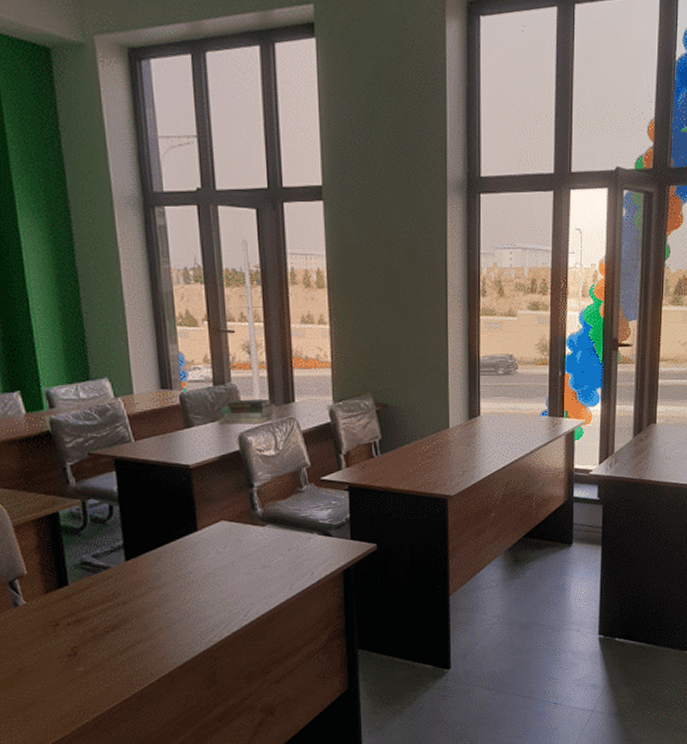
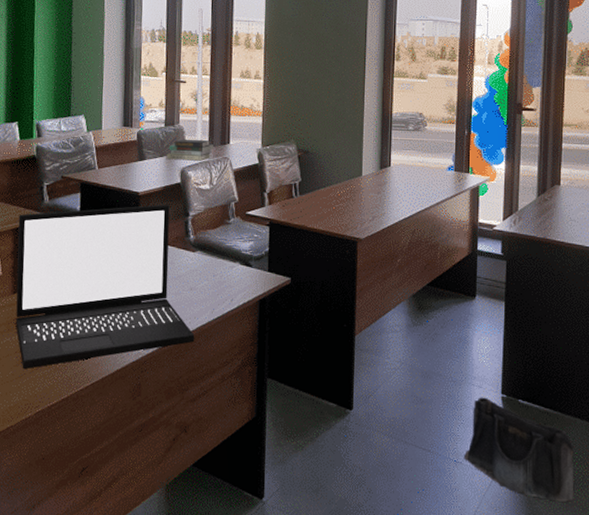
laptop: none [39,476,273,675] -> present [15,204,195,370]
saddlebag: none [562,640,667,726] -> present [463,397,574,502]

